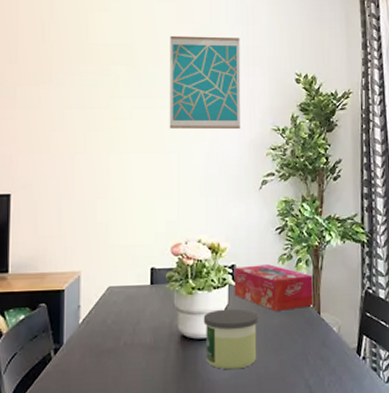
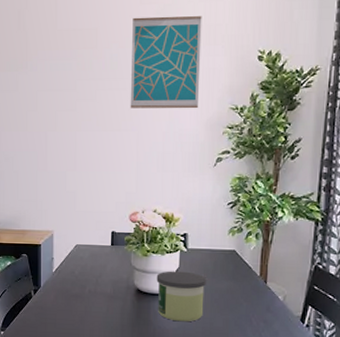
tissue box: present [234,264,313,311] -> none [185,235,262,277]

